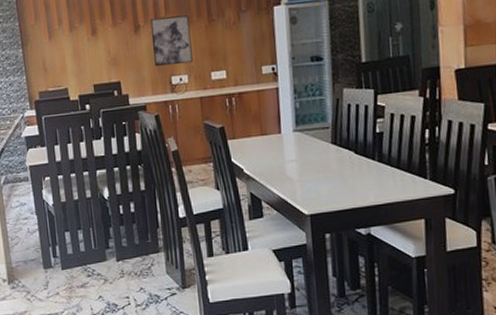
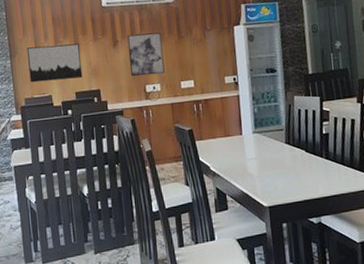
wall art: none [39,29,101,74] -> present [26,43,83,83]

